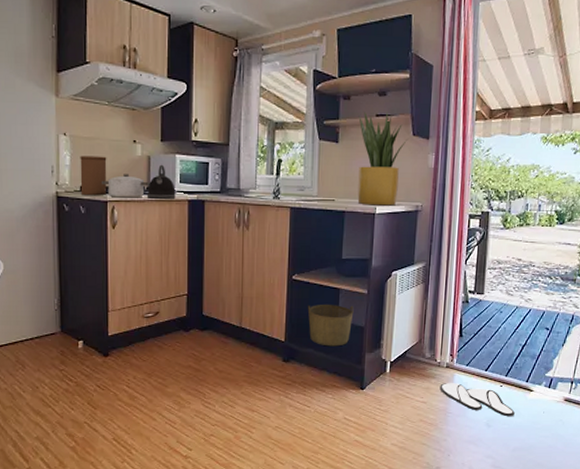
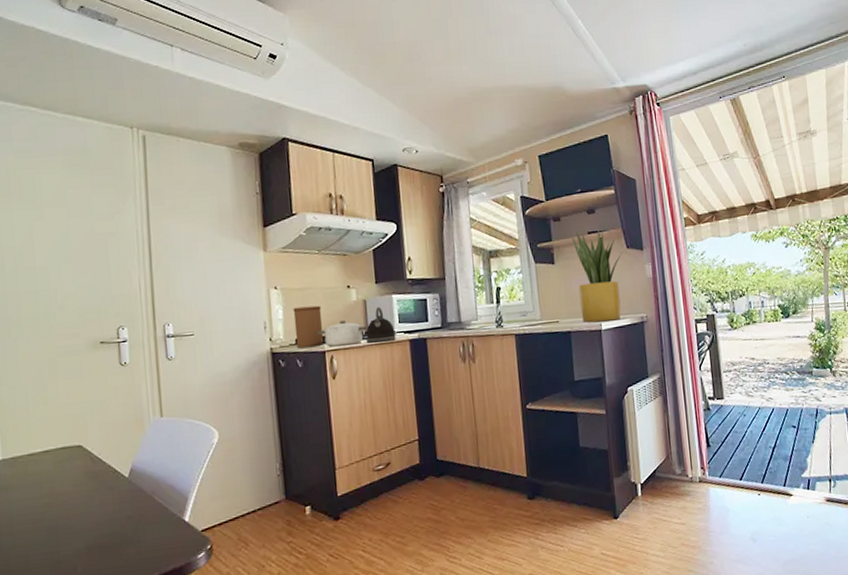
basket: present [307,304,354,347] -> none [546,428,595,476]
slippers: present [440,383,515,416] -> none [696,497,778,527]

